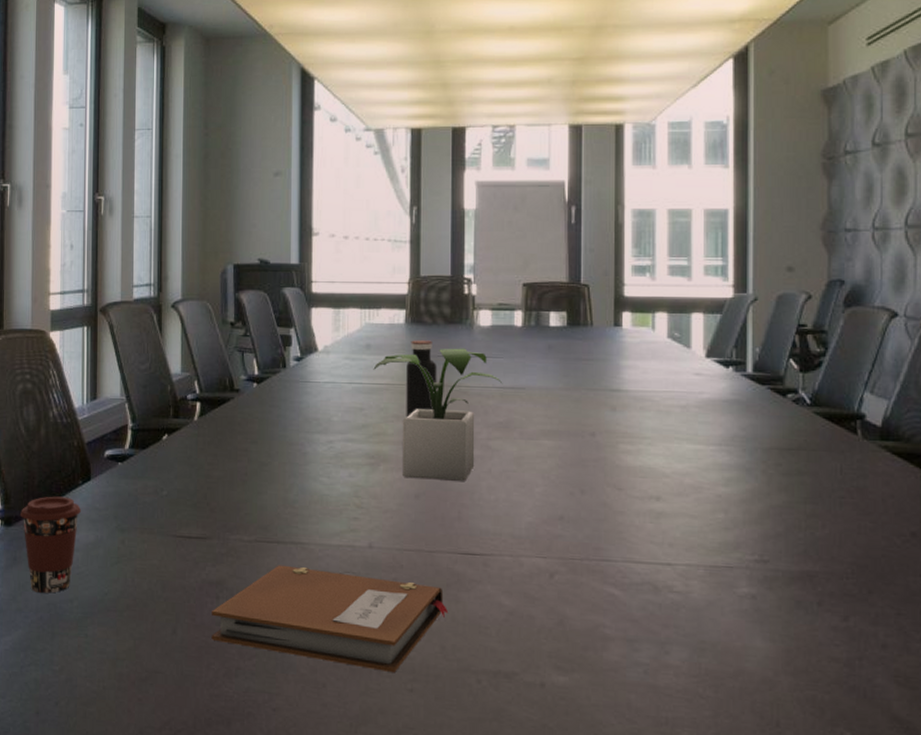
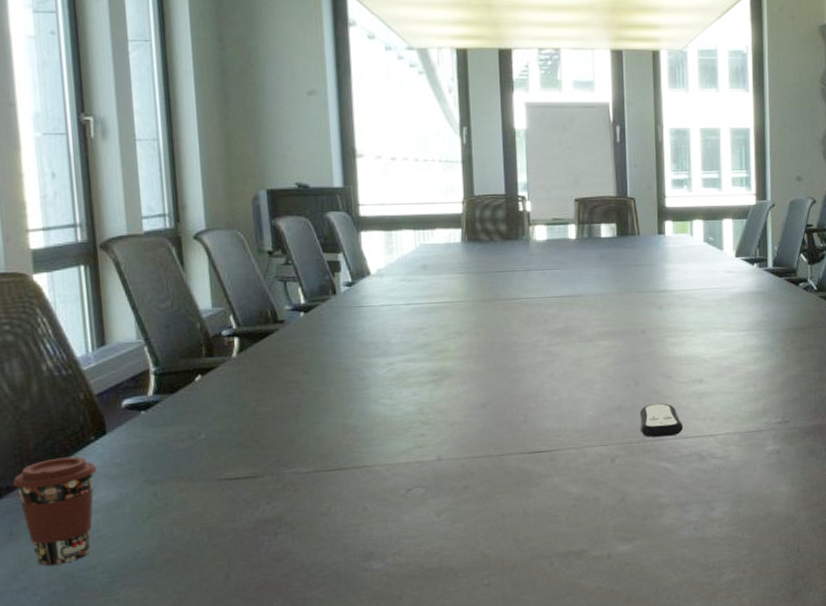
notebook: present [211,565,449,672] -> none [270,486,520,578]
potted plant: present [373,348,503,481] -> none [431,262,561,390]
water bottle: present [406,340,437,418] -> none [465,257,497,333]
remote control: none [585,518,634,558] -> present [640,403,683,437]

